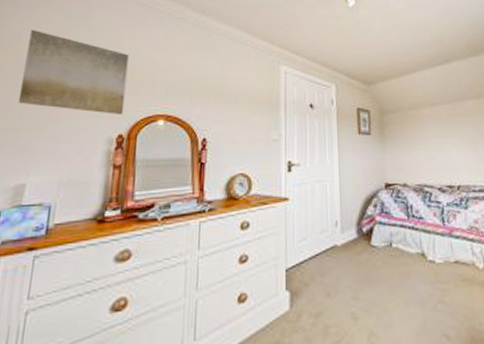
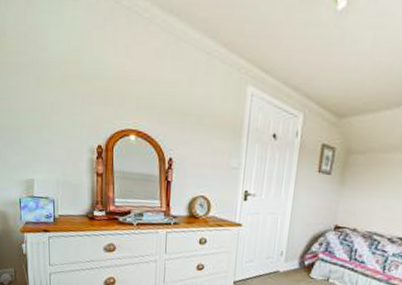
wall art: present [18,29,129,116] -> none [12,25,101,126]

